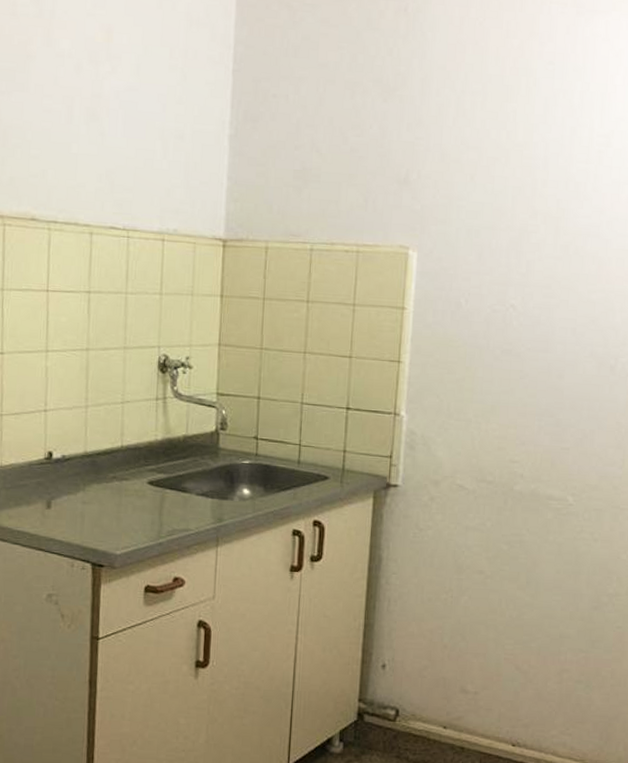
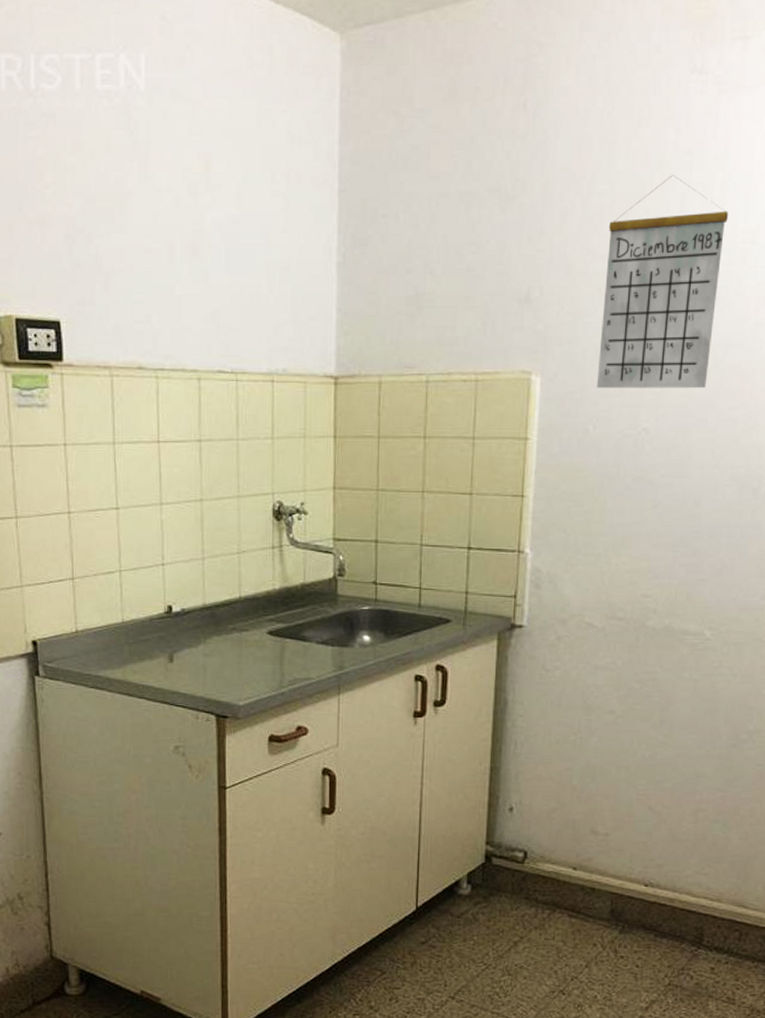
calendar: none [468,81,586,272] -> present [596,175,728,389]

